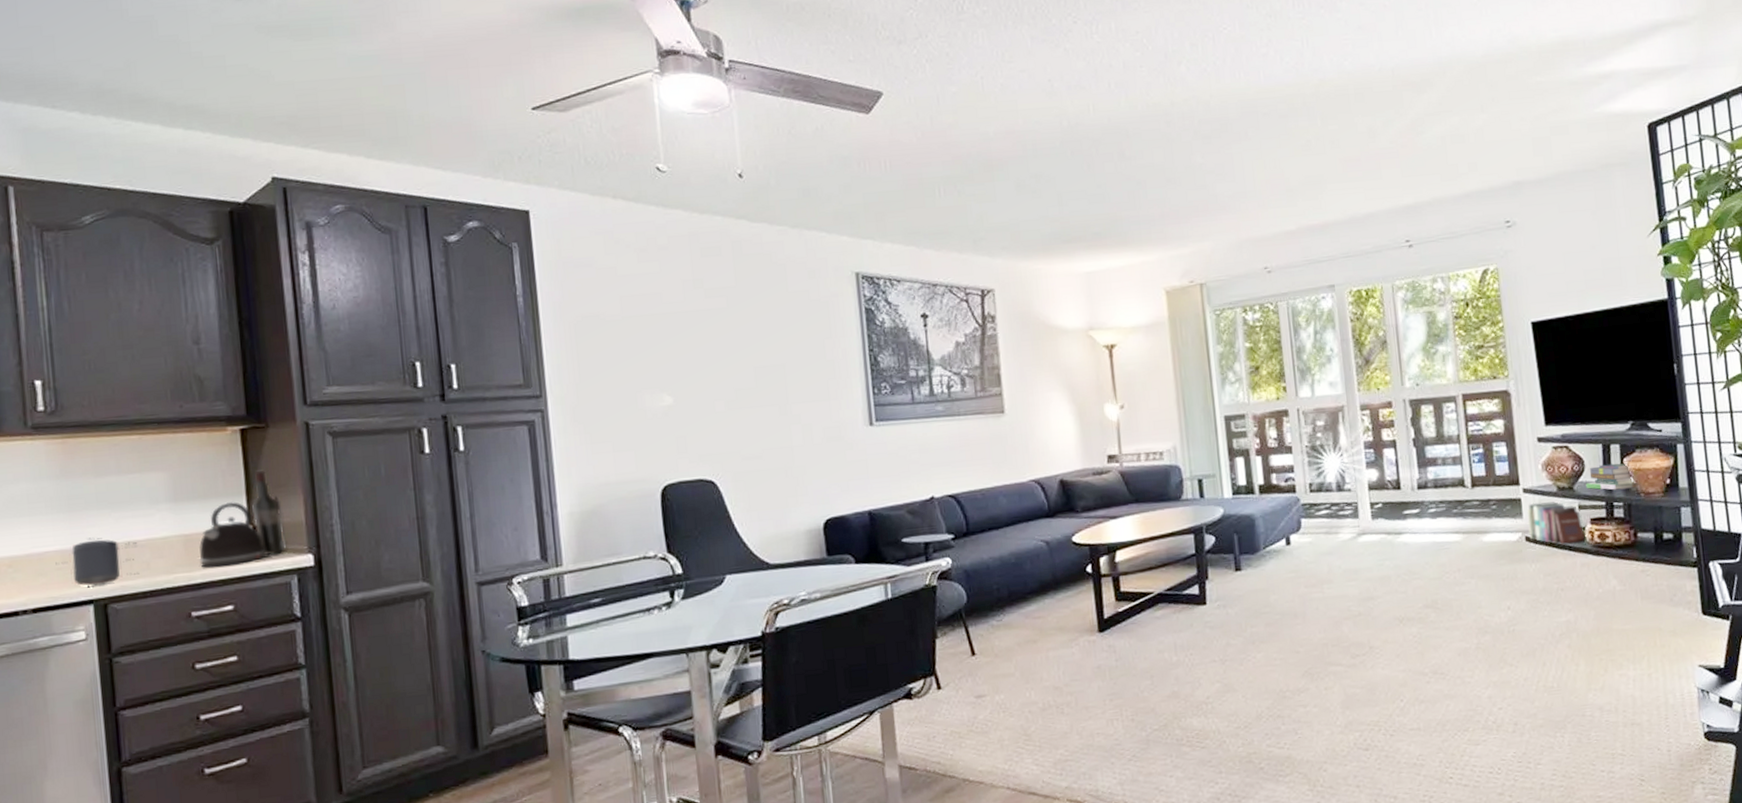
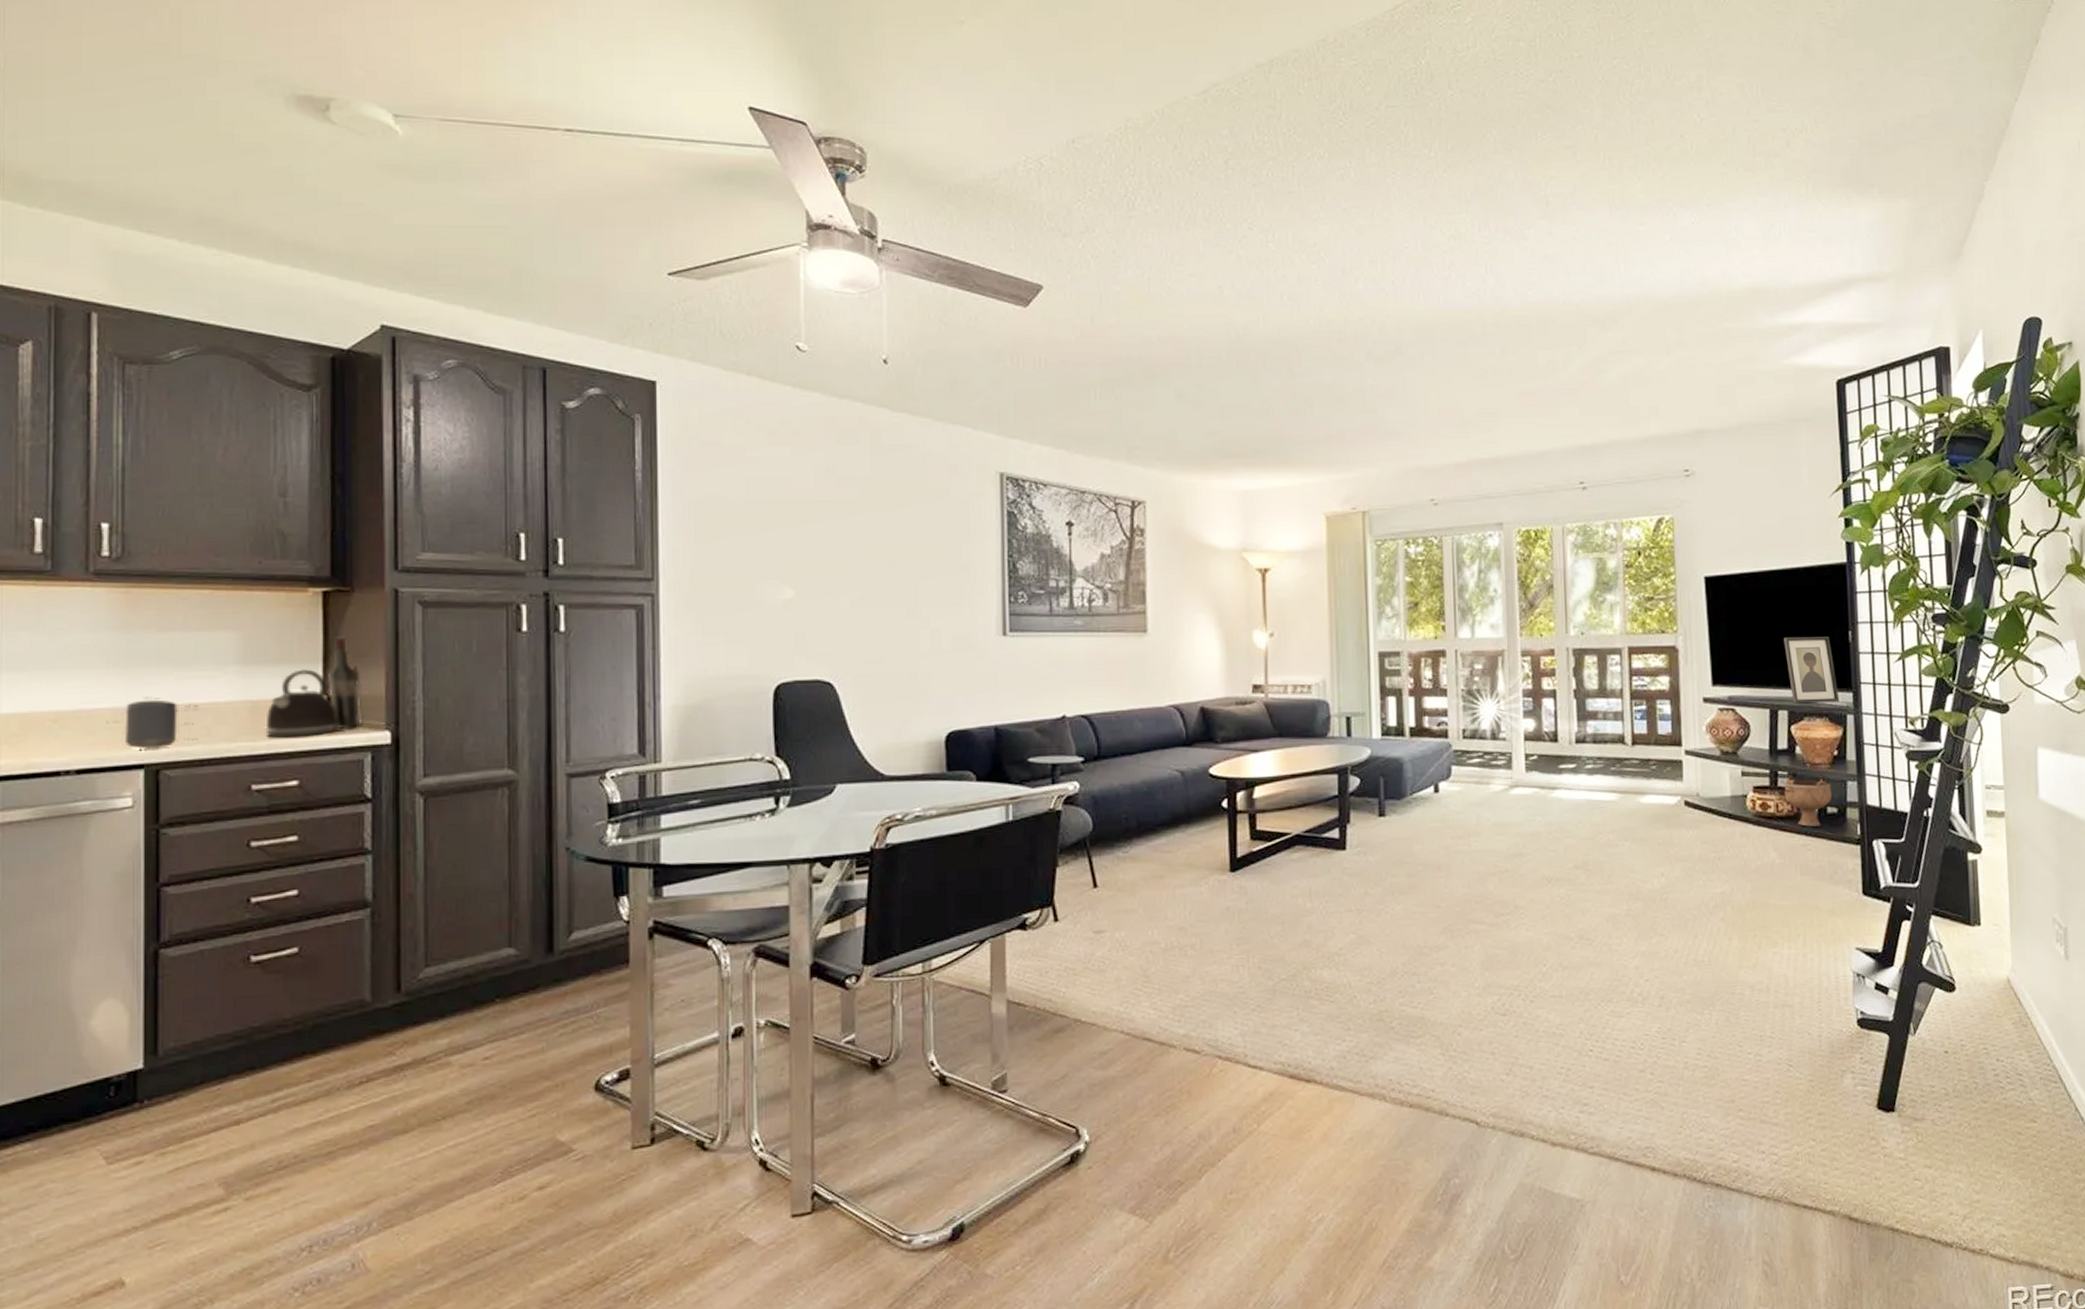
books: present [1527,501,1585,545] -> none [1688,765,1746,813]
books: present [1586,463,1638,490] -> none [1750,730,1805,758]
picture frame: none [1611,371,1669,438] -> present [1783,636,1840,704]
decorative bowl: none [1620,503,1667,554] -> present [1784,775,1832,827]

